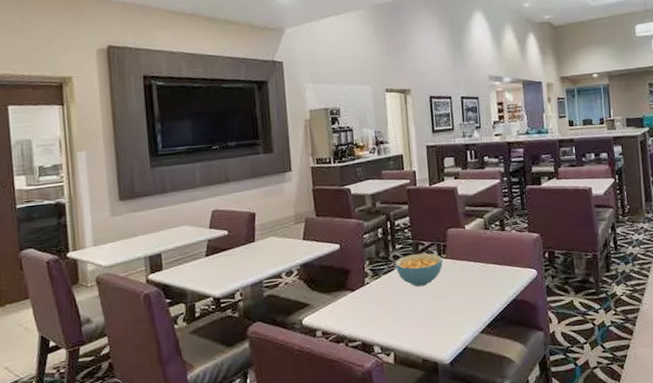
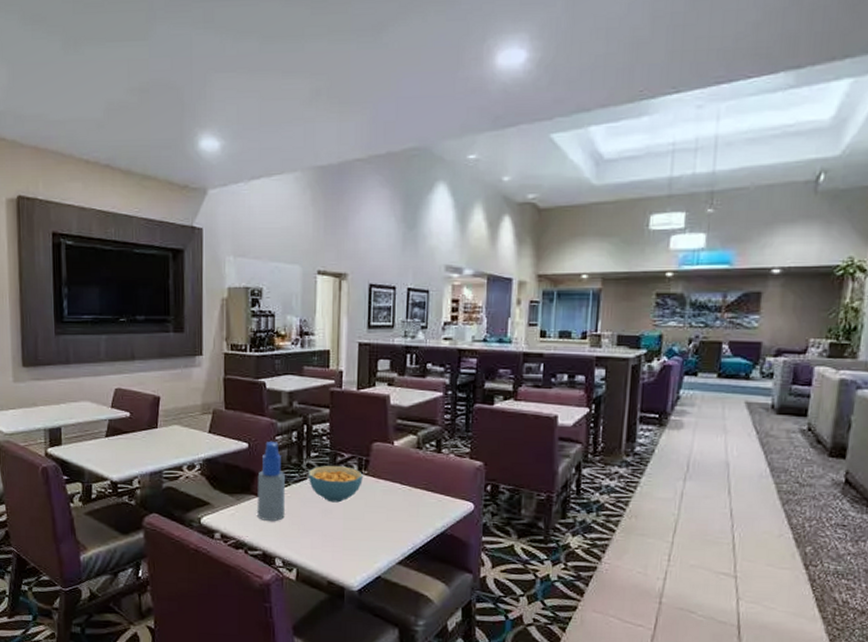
spray bottle: none [350,239,379,313] -> present [257,441,285,521]

